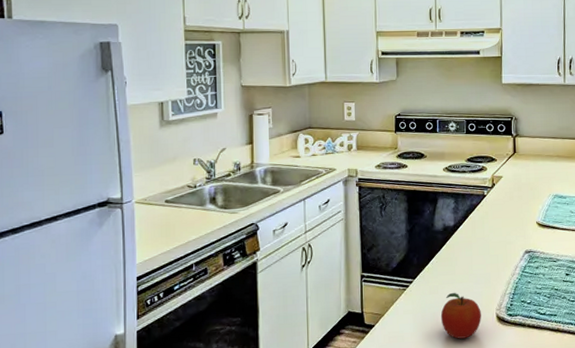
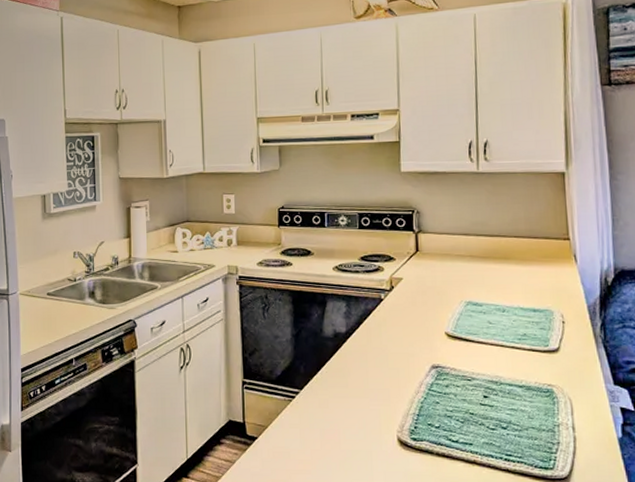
fruit: present [440,293,481,339] -> none [331,409,380,462]

